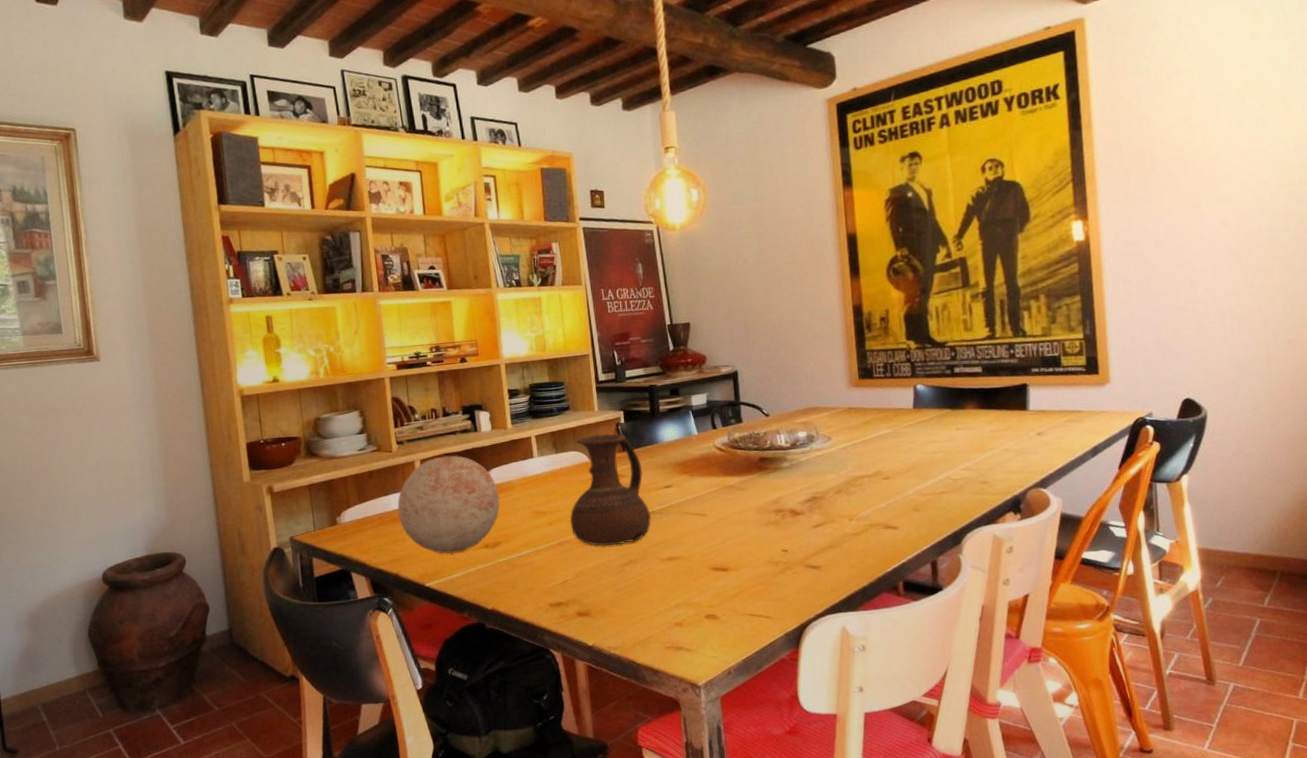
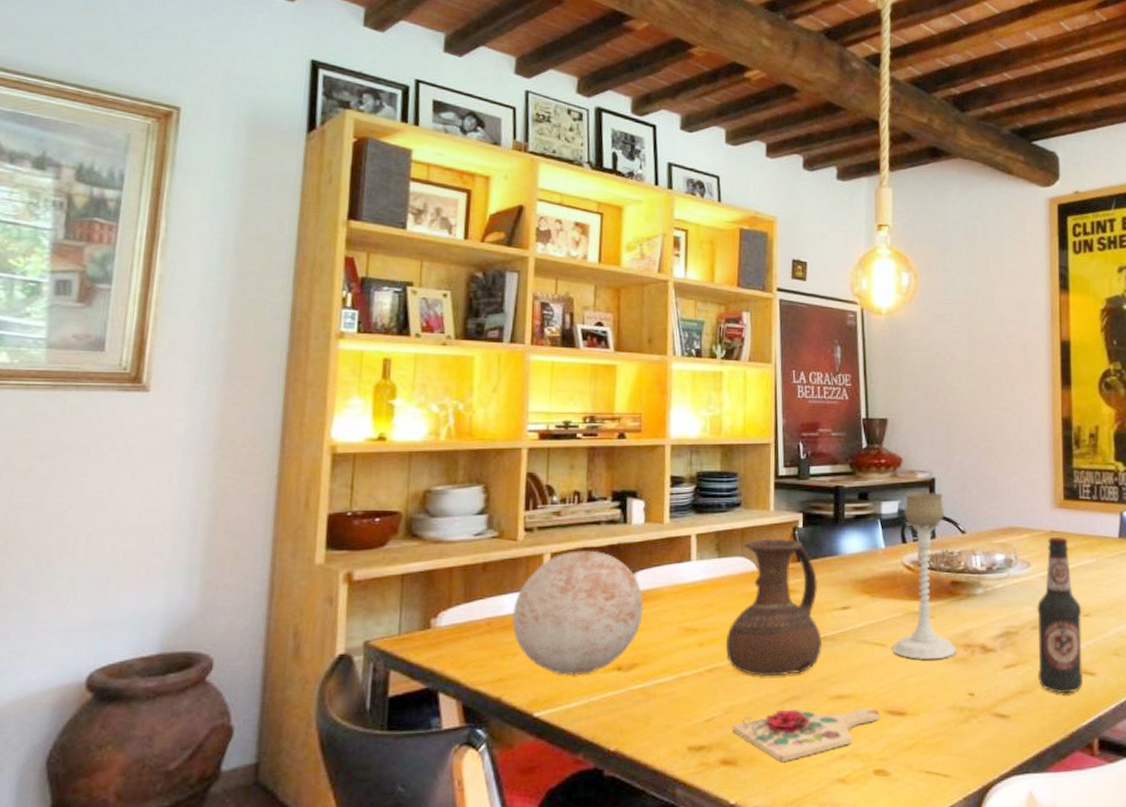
cutting board: none [583,566,706,612] -> present [732,708,880,762]
candle holder: none [712,382,769,525] -> present [893,491,957,660]
bottle: none [839,411,886,546] -> present [1036,536,1083,694]

